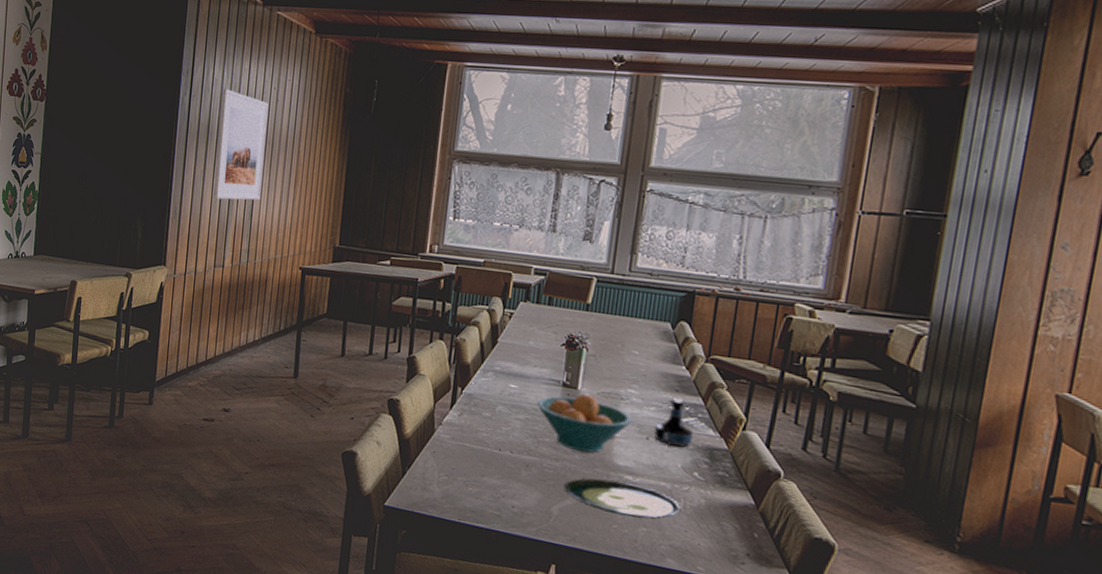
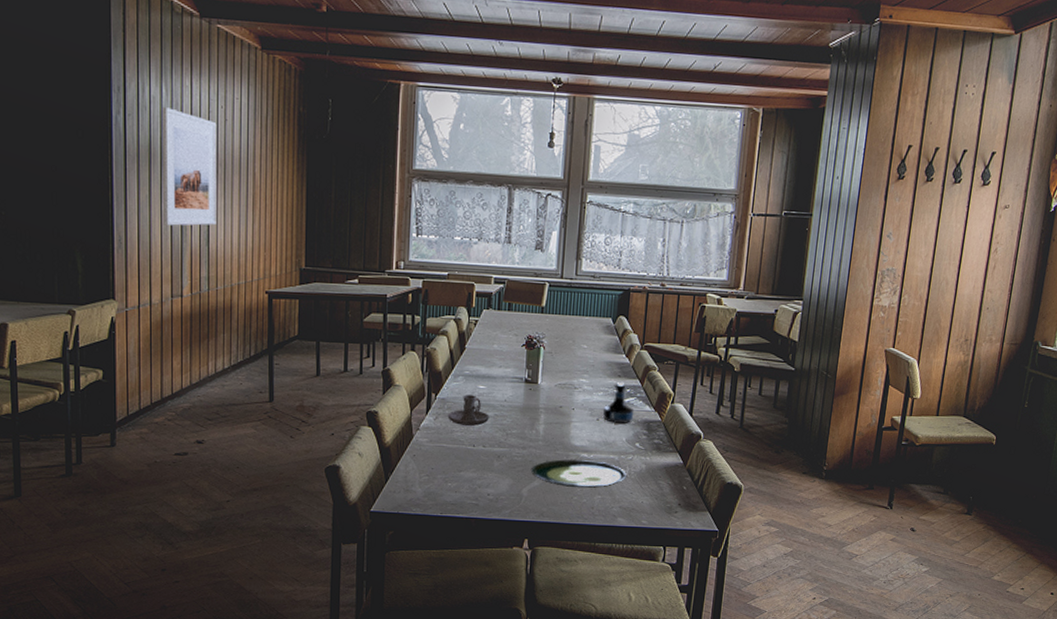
candle holder: none [473,392,520,428] -> present [447,395,489,426]
fruit bowl: present [536,393,633,453] -> none [503,387,585,438]

